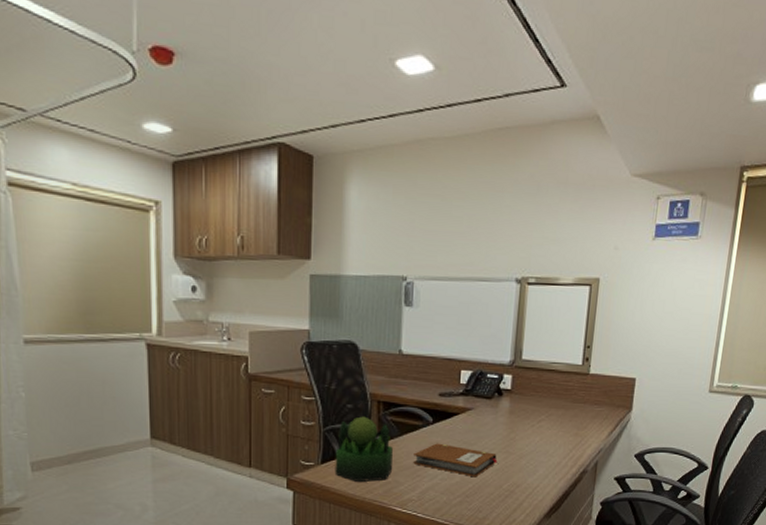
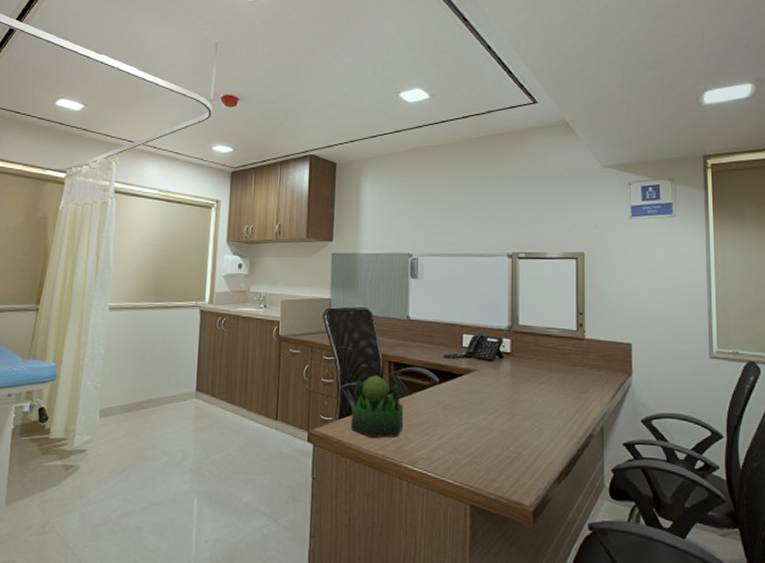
notebook: present [413,443,498,478] -> none [422,402,503,438]

